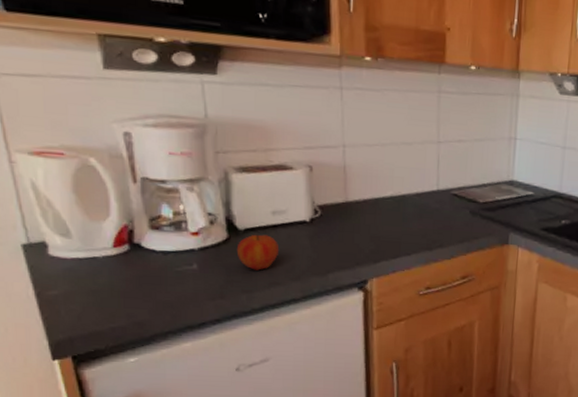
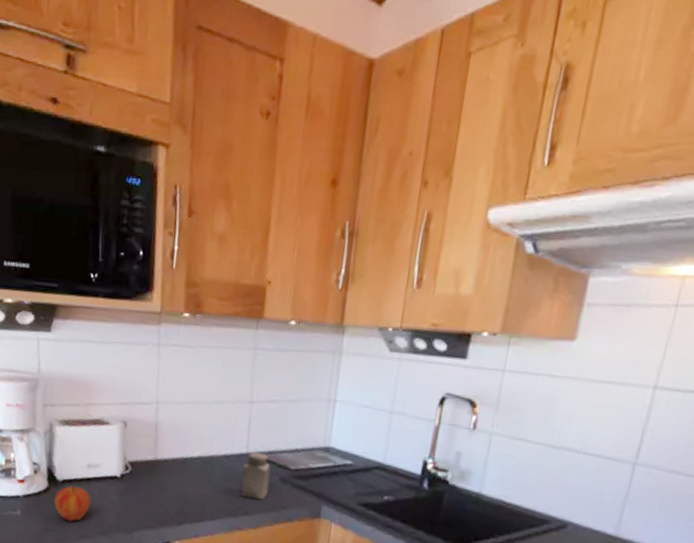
salt shaker: none [433,189,461,233] -> present [240,452,271,501]

